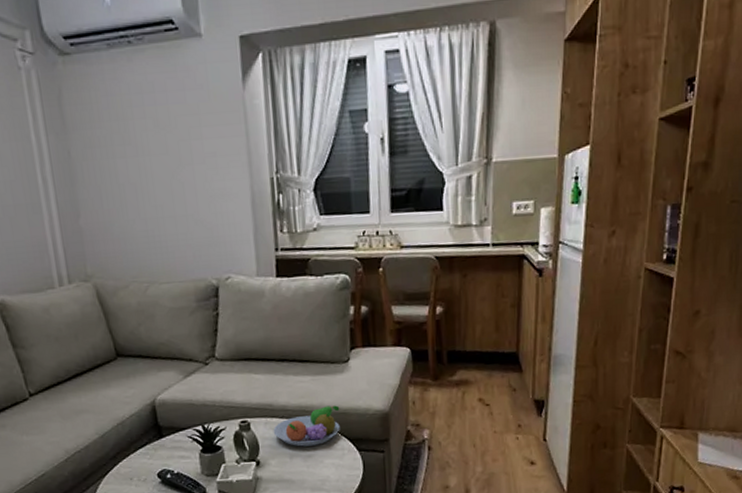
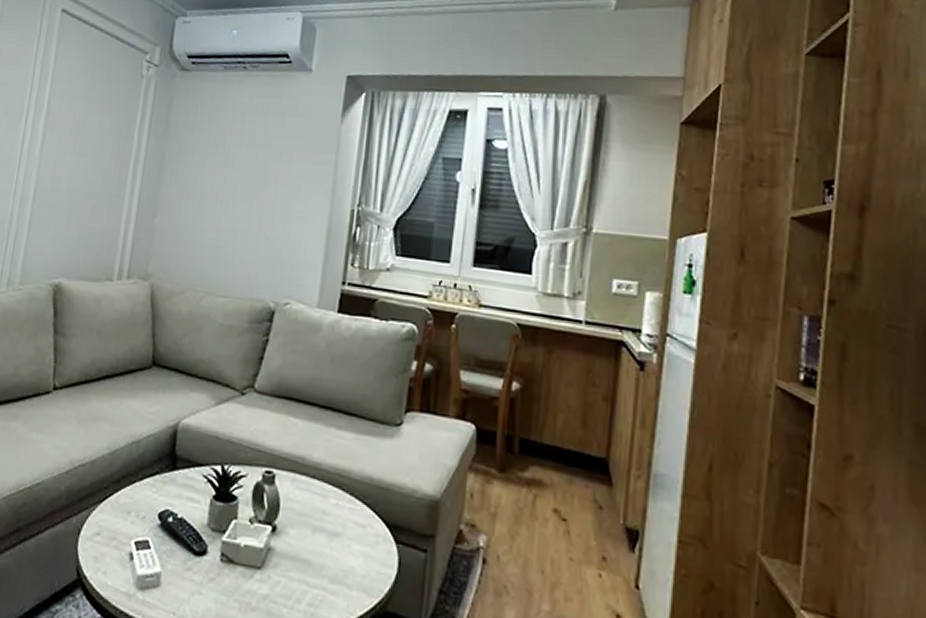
fruit bowl: present [273,405,340,447] -> none [299,474,382,523]

